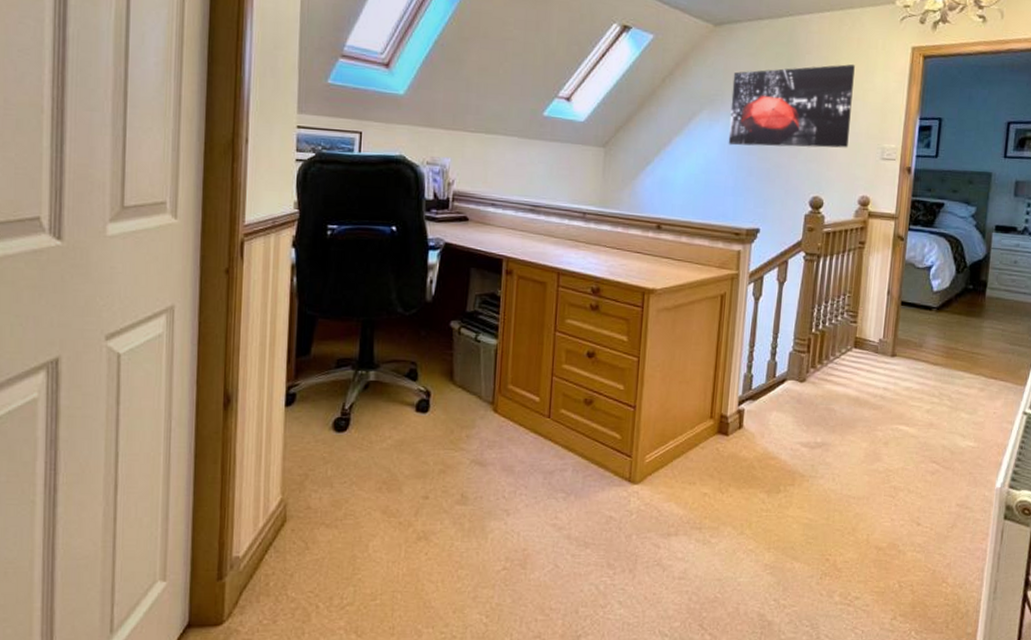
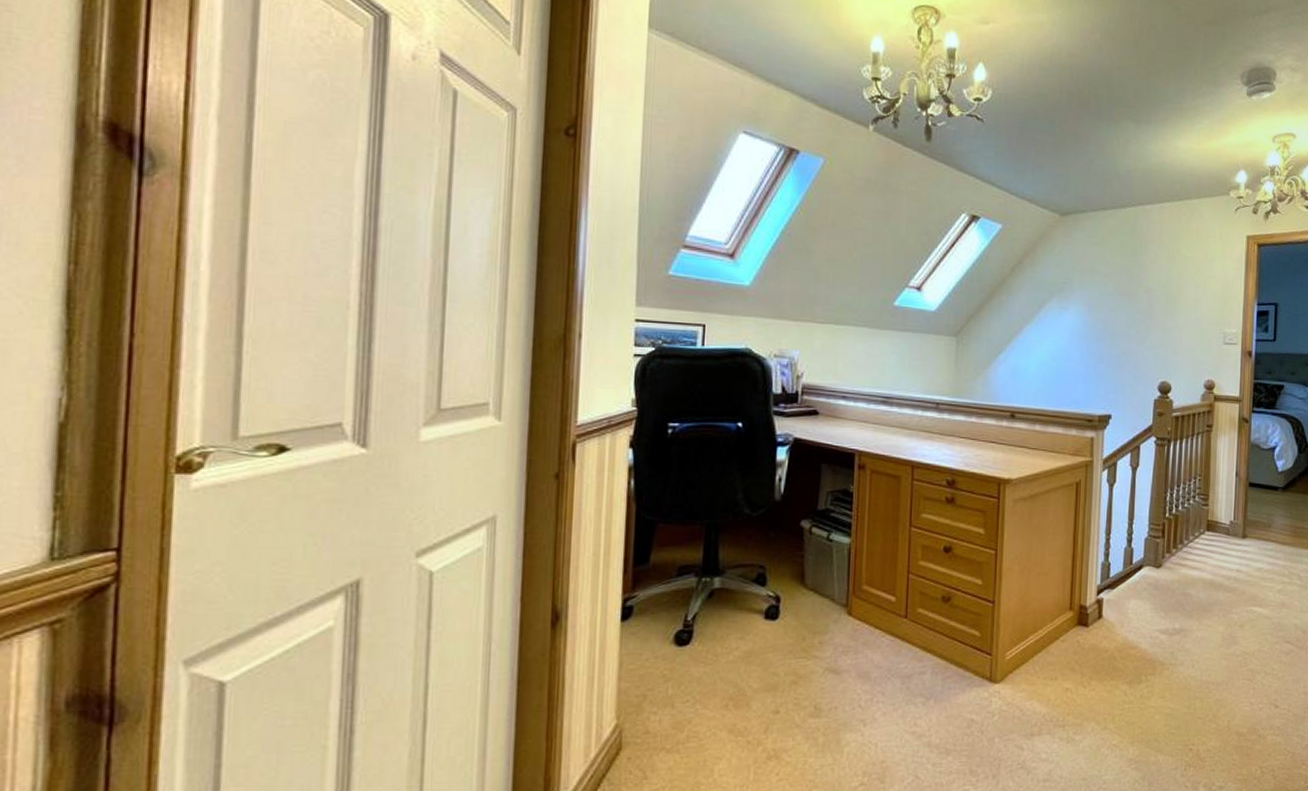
wall art: present [728,64,855,148] -> none [1078,252,1195,334]

